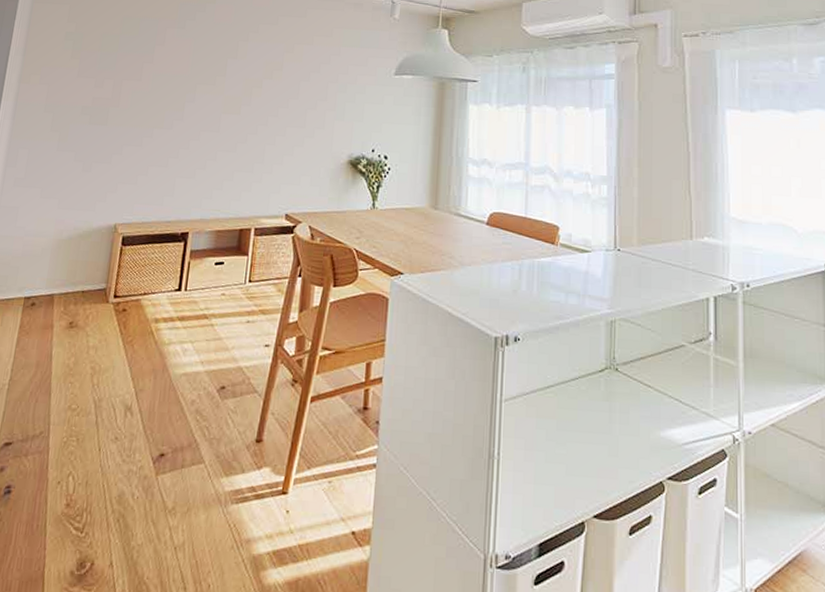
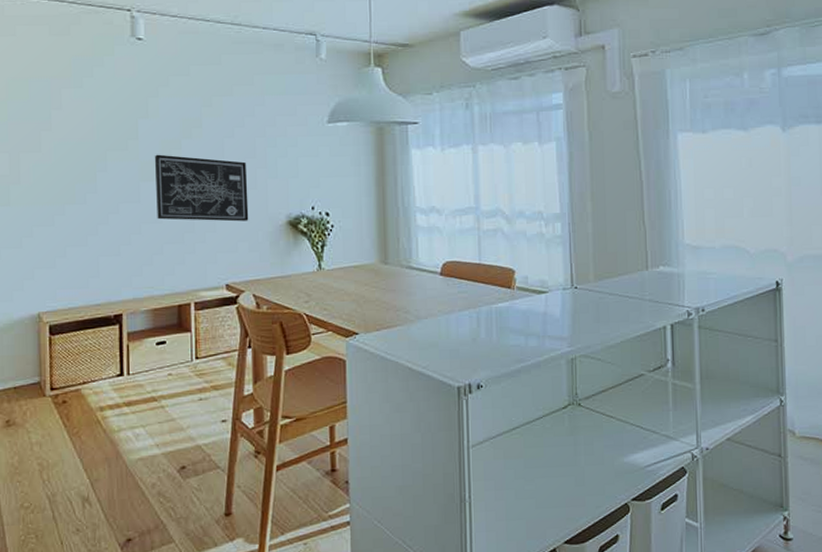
wall art: none [232,91,317,158] -> present [154,154,249,222]

